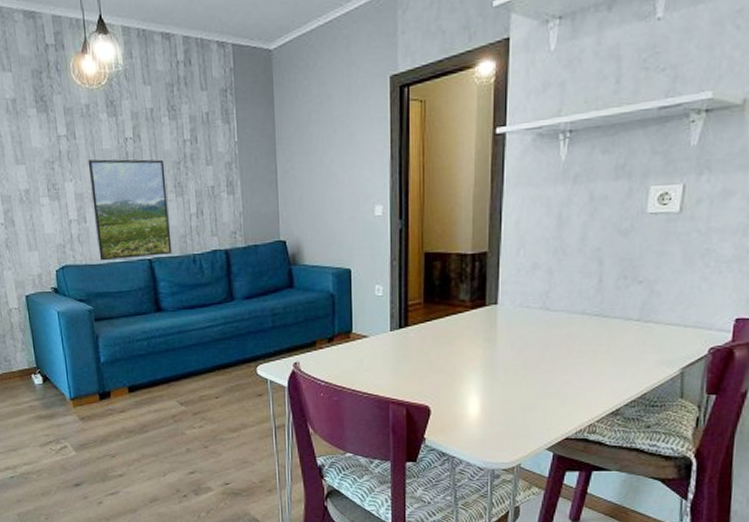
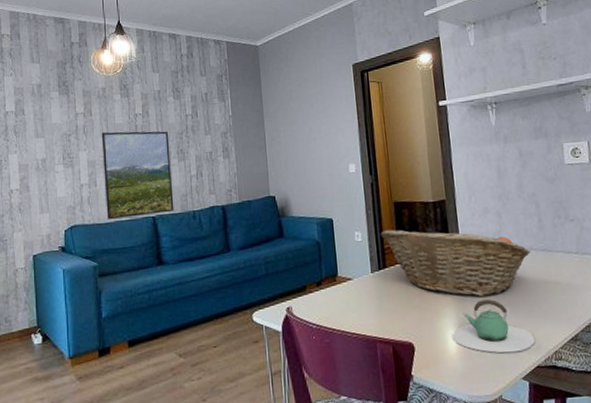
fruit basket: none [405,283,582,362] -> present [380,229,531,297]
teapot: none [474,366,568,423] -> present [452,299,535,353]

